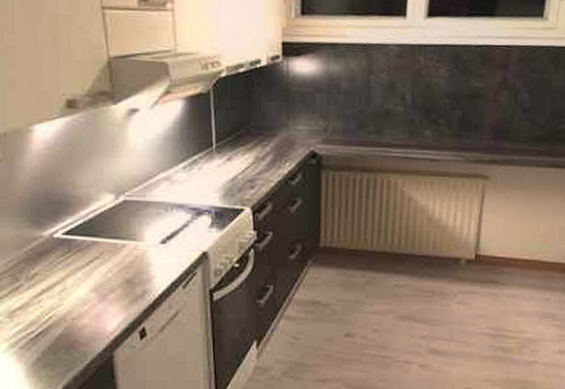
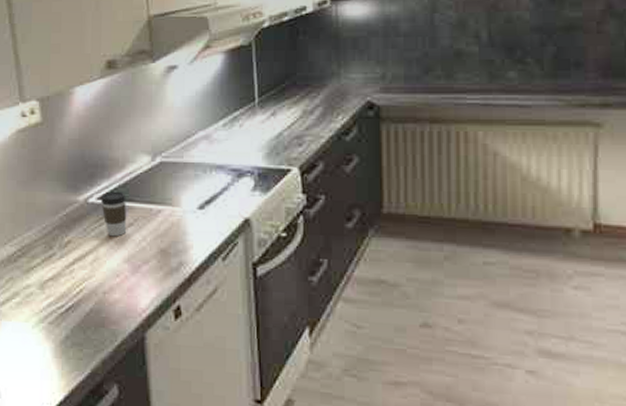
coffee cup: none [66,227,93,269] -> present [101,191,127,237]

